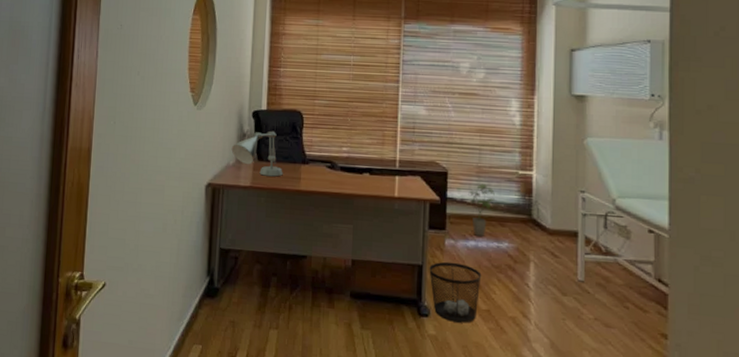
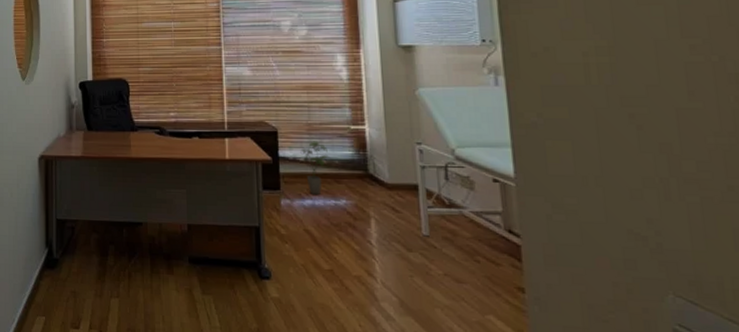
desk lamp: present [231,130,283,177] -> none [61,100,113,146]
waste bin: present [429,261,482,323] -> none [266,222,321,284]

